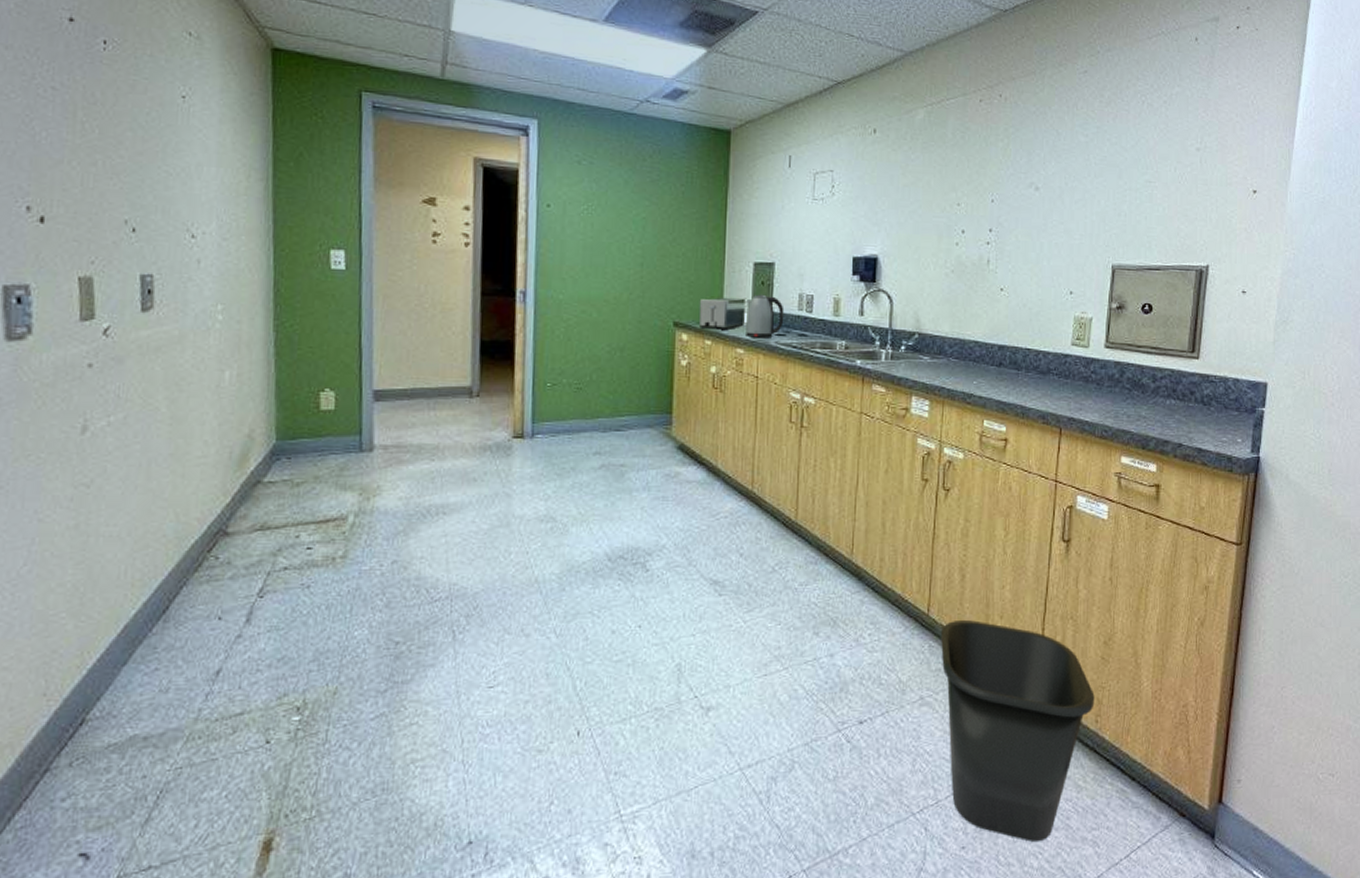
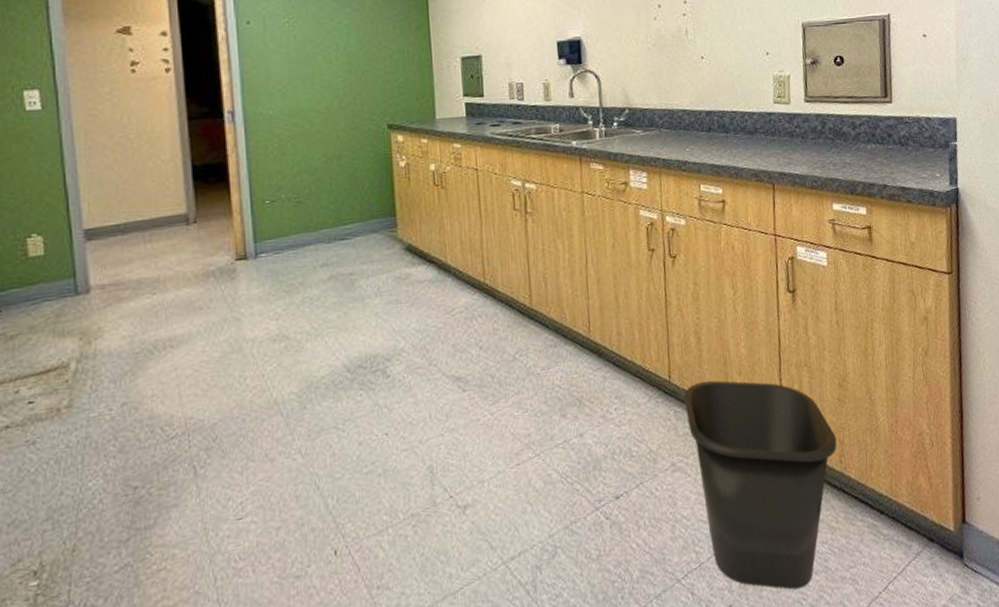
toaster: present [698,297,745,331] -> none [411,93,459,128]
kettle: present [746,294,785,338] -> none [458,87,497,132]

